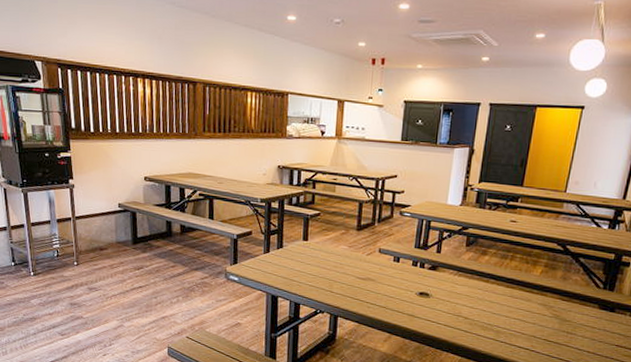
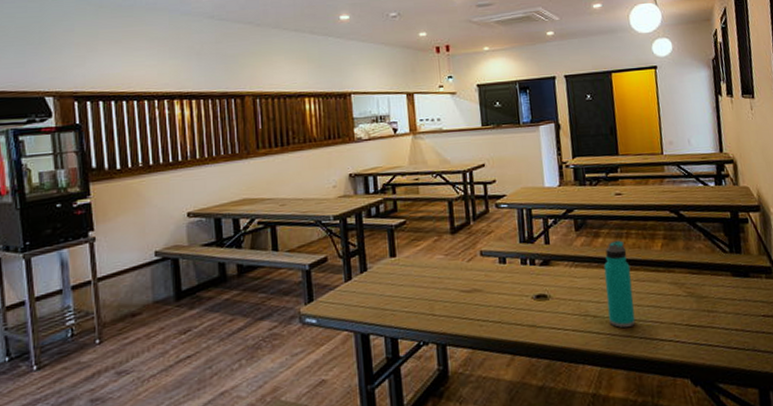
water bottle: none [477,260,508,332] -> present [603,240,636,328]

